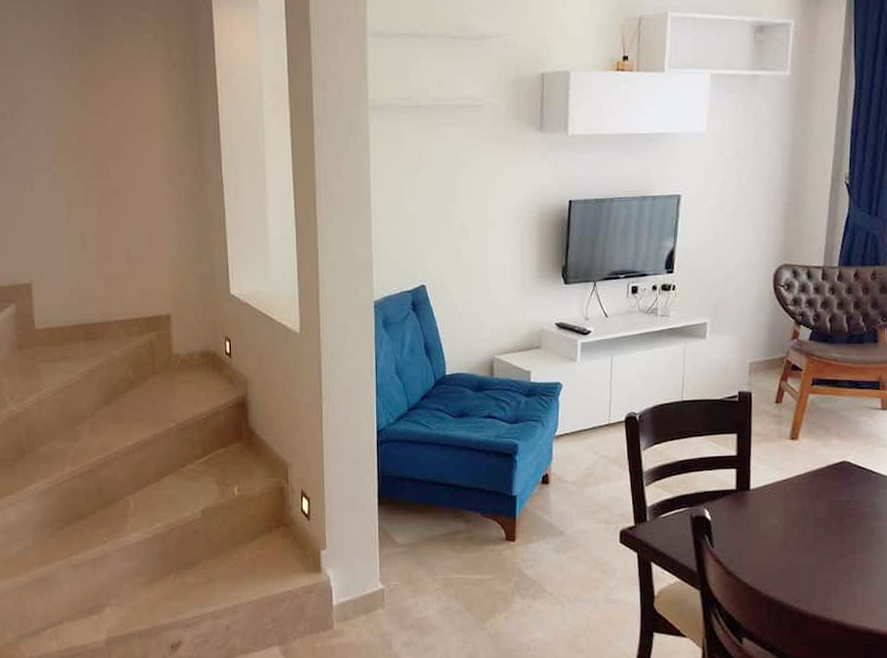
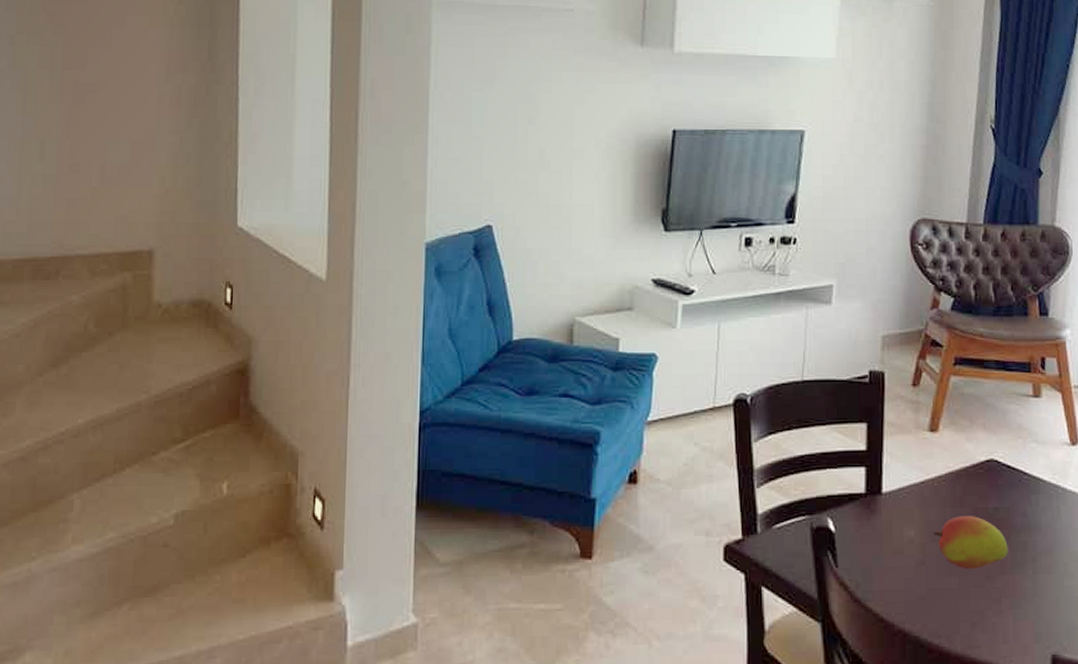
fruit: none [794,507,858,549] -> present [933,516,1008,569]

